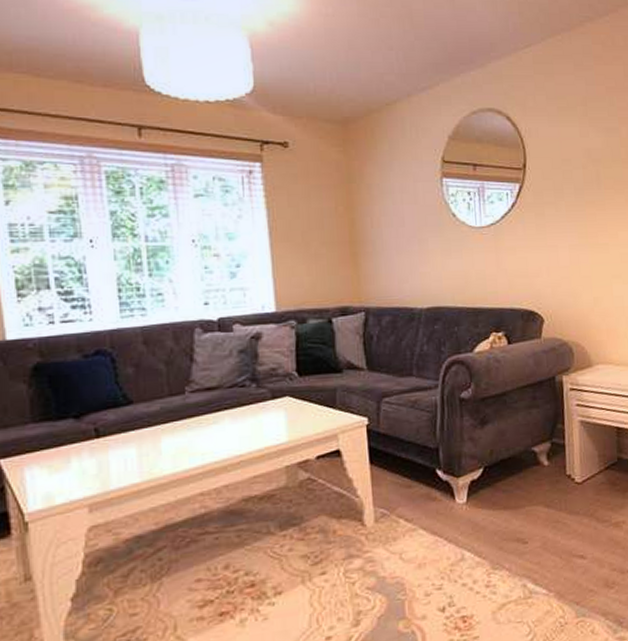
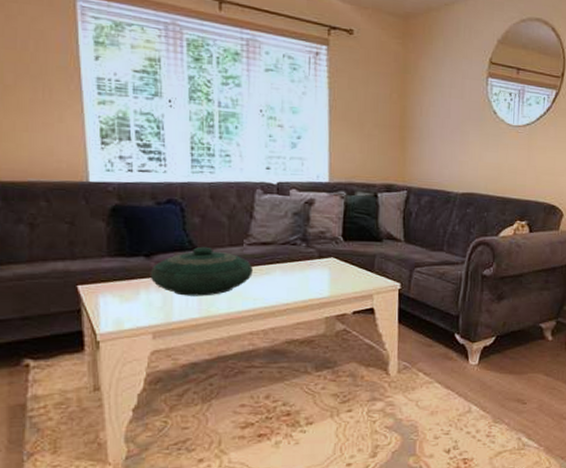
decorative bowl: none [81,399,198,459] -> present [150,246,253,296]

